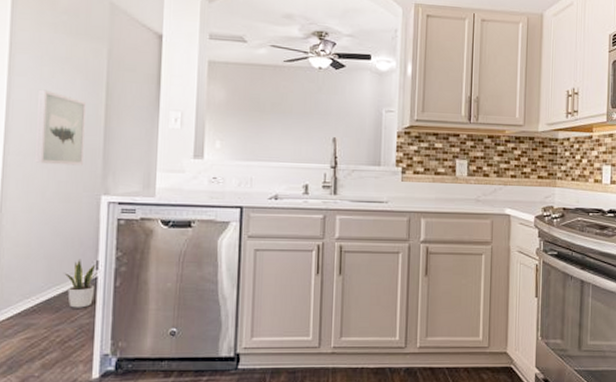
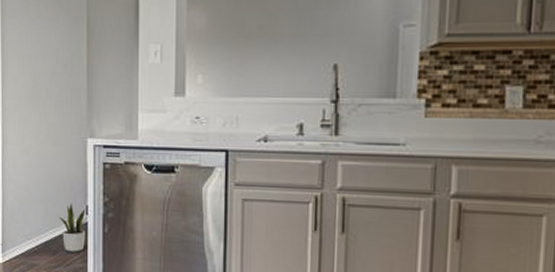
wall art: present [34,89,86,166] -> none [27,30,69,108]

